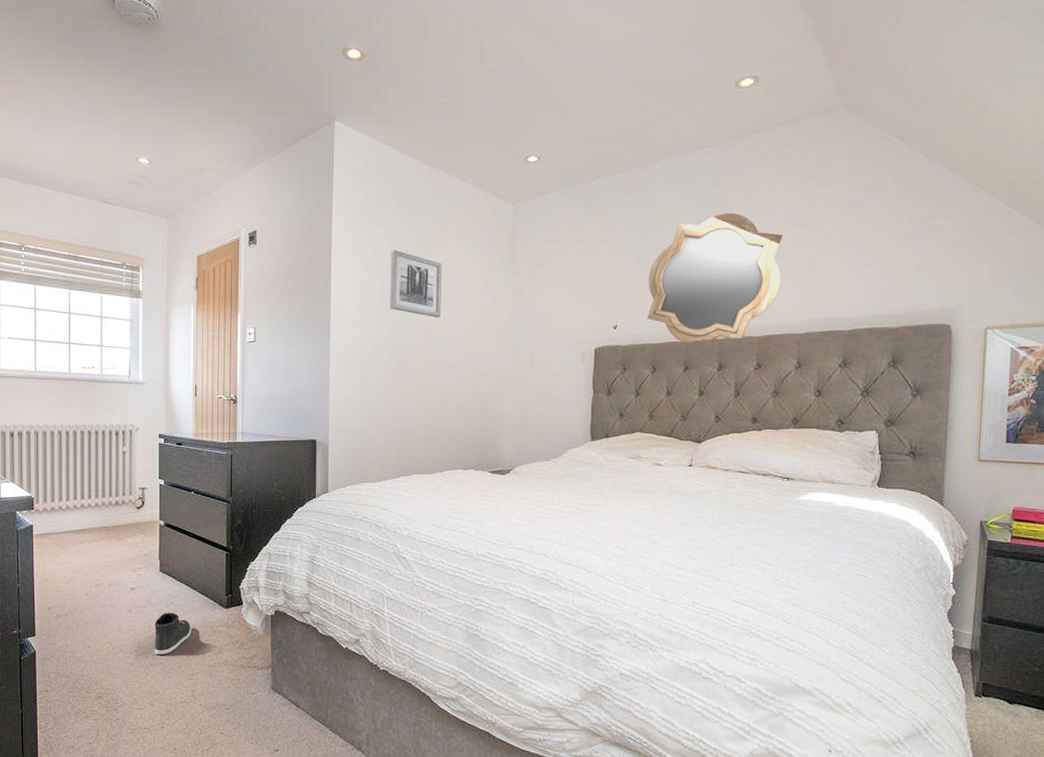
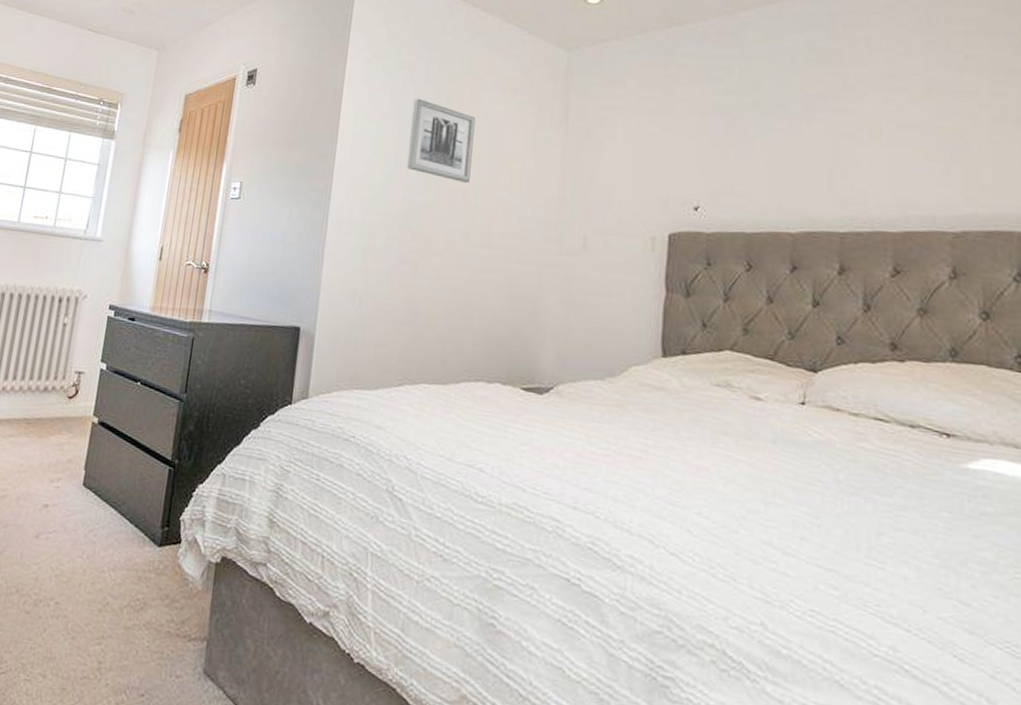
sneaker: present [154,612,192,655] -> none [58,543,111,604]
mirror: present [647,213,782,344] -> none [739,73,923,236]

